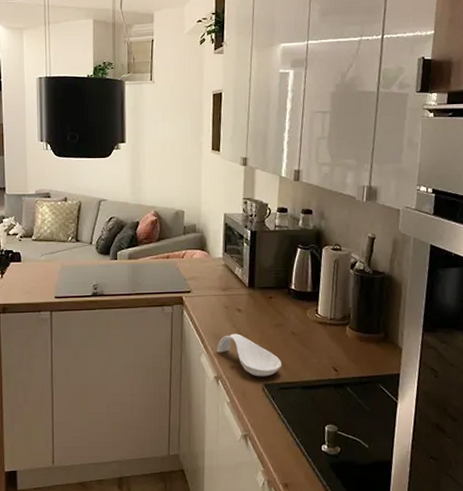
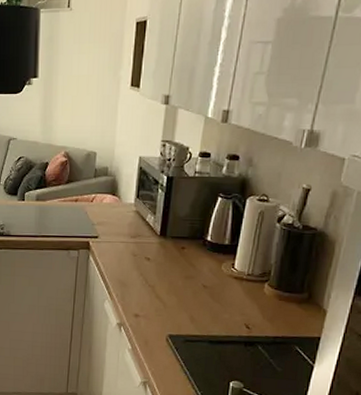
spoon rest: present [217,333,282,377] -> none [122,282,190,328]

